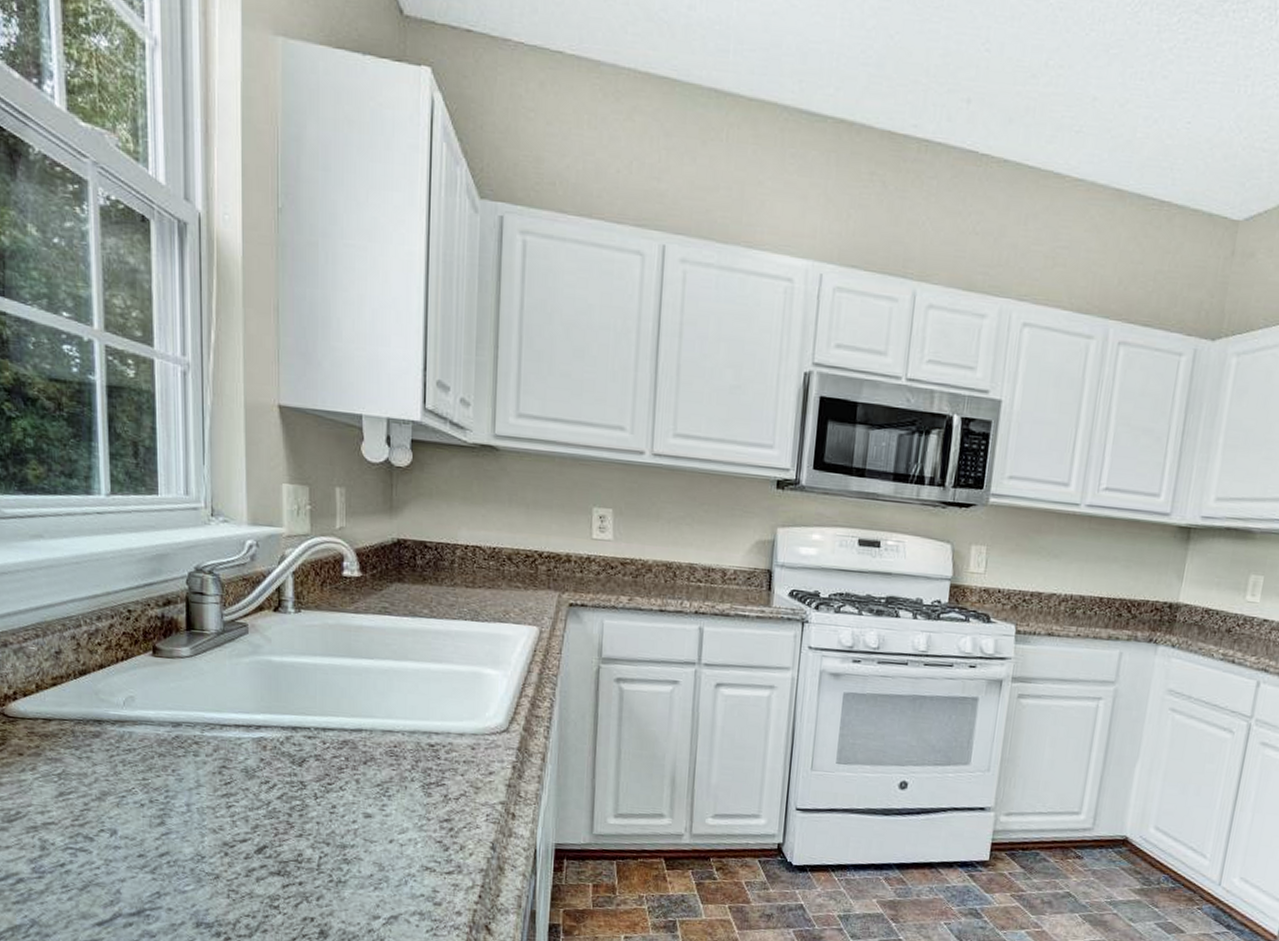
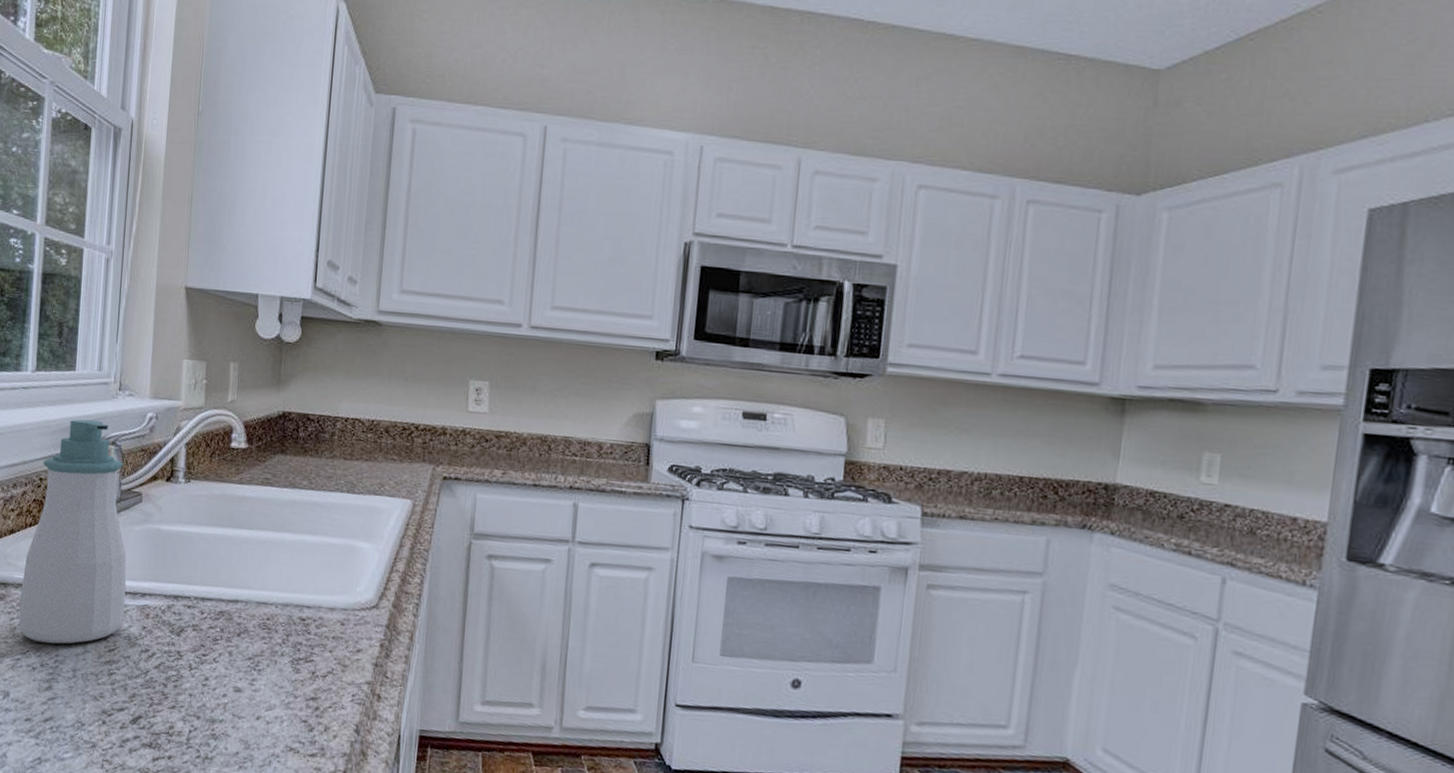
soap bottle: none [118,547,239,780] -> present [19,419,127,644]

